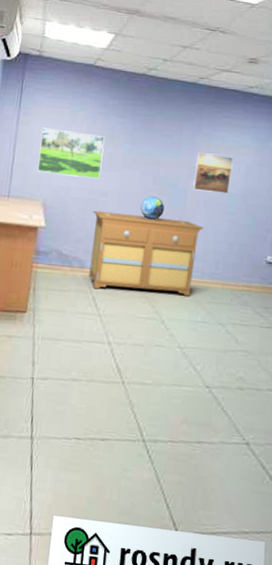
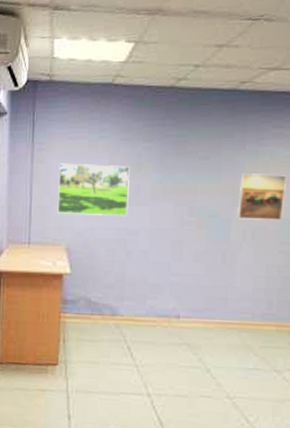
sideboard: present [89,210,204,296] -> none [122,251,252,341]
decorative globe: present [140,196,164,221] -> none [176,230,204,258]

